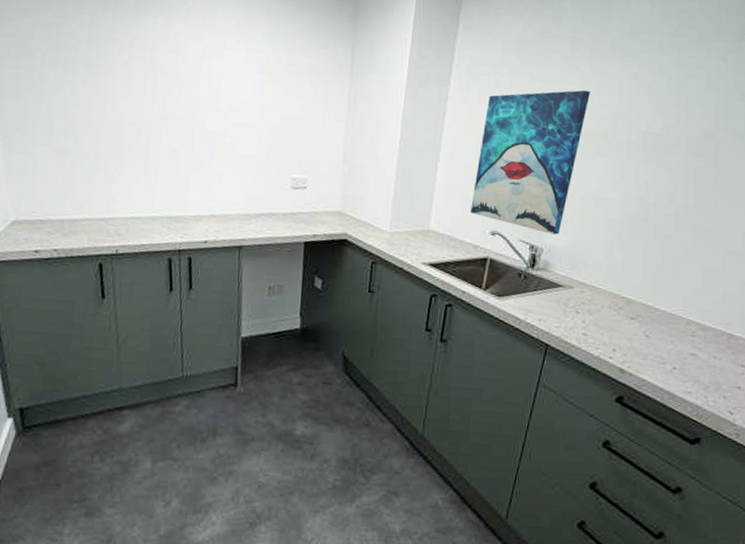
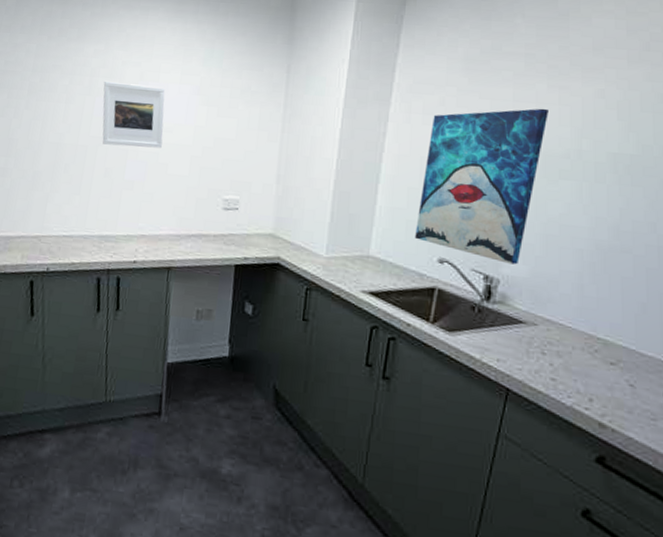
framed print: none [165,56,230,128] -> present [102,81,165,149]

